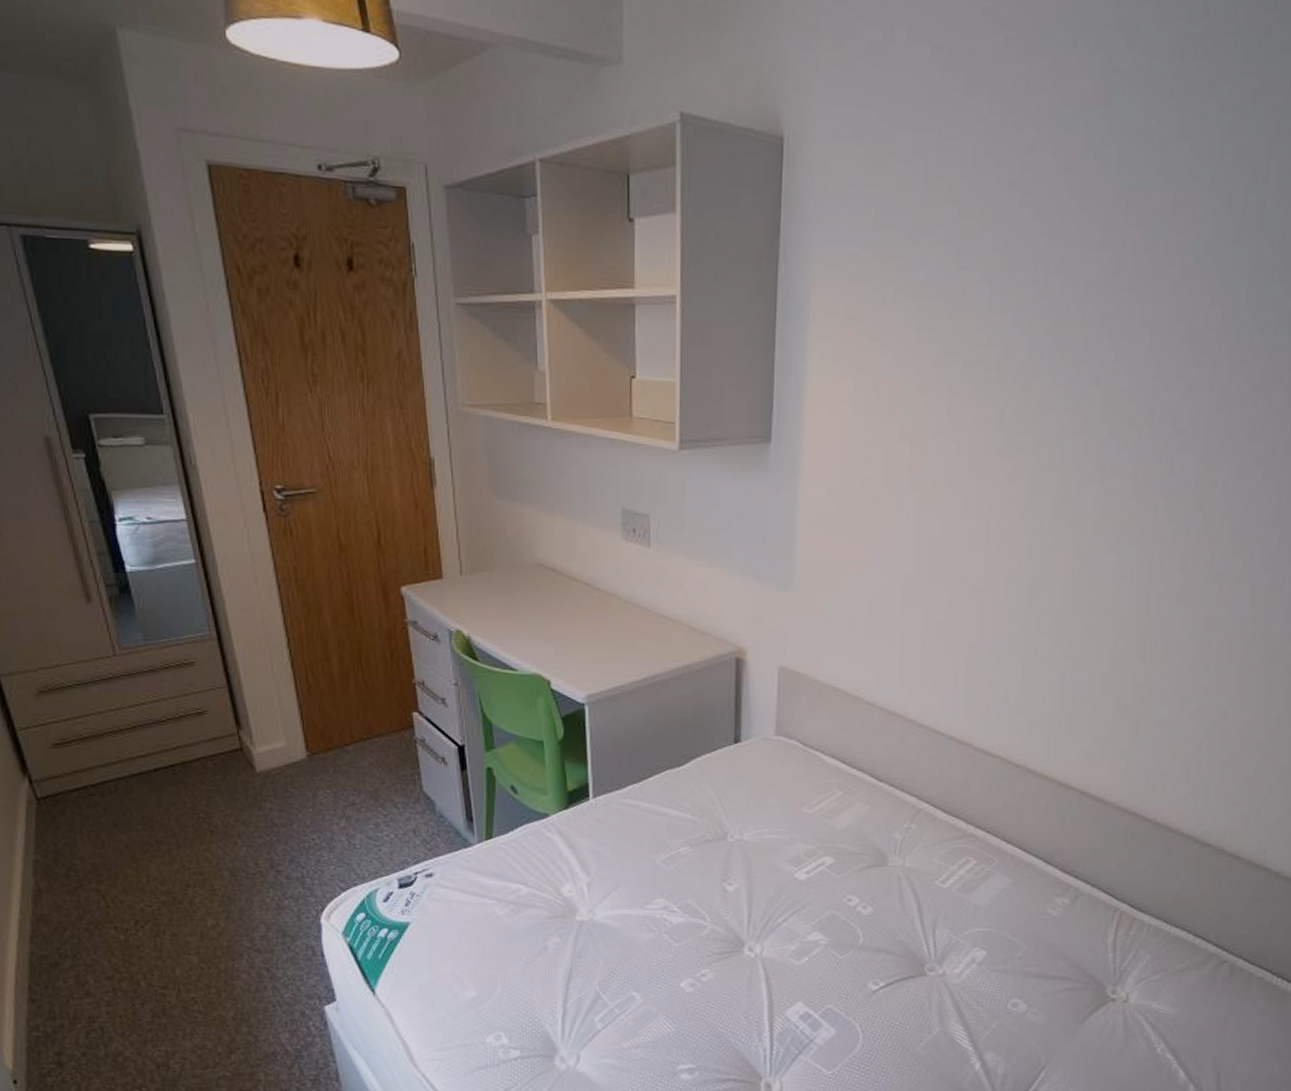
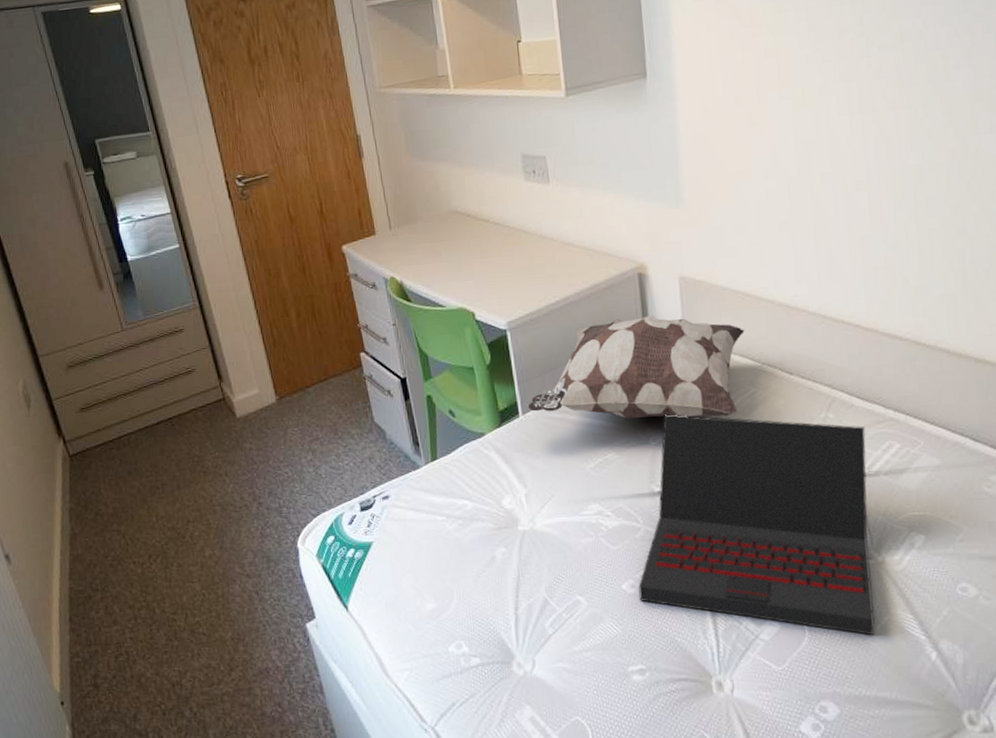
decorative pillow: none [599,704,839,818] -> present [527,315,745,419]
laptop: none [697,811,945,1045] -> present [638,414,875,636]

